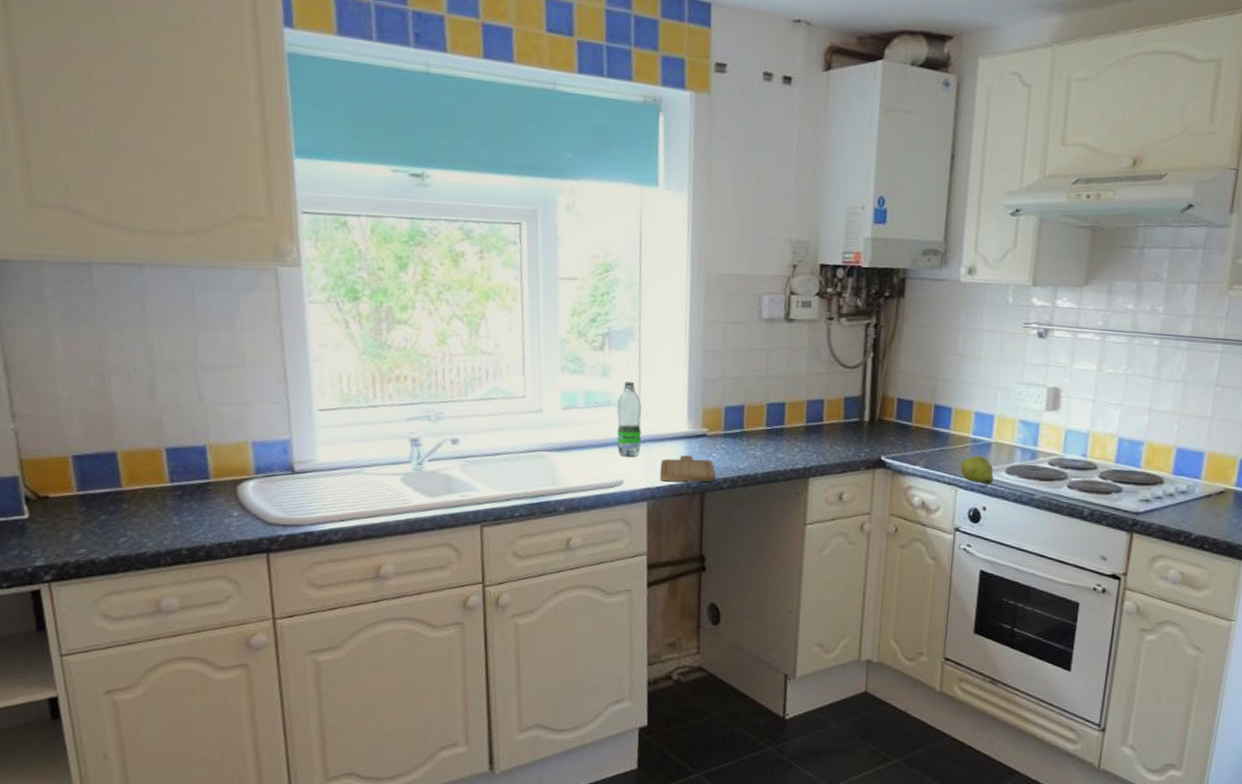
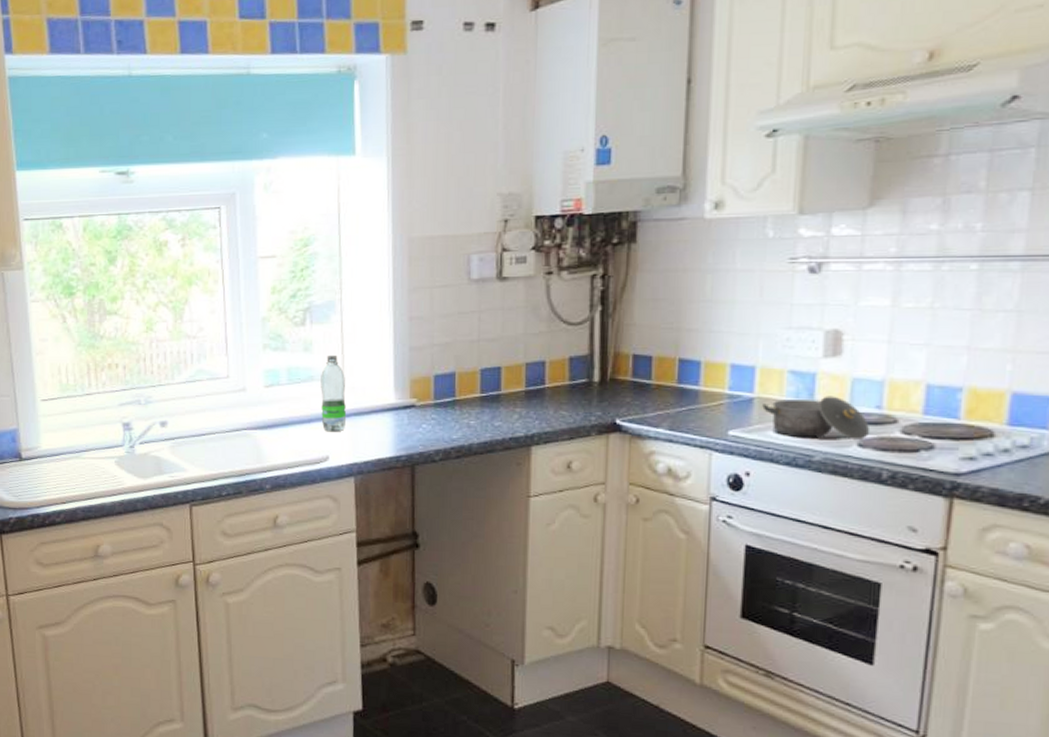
chopping board: present [660,455,716,483] -> none [367,428,426,456]
fruit: present [960,455,994,488] -> none [715,413,759,450]
cooking pot: none [998,443,1077,482] -> present [762,396,871,439]

